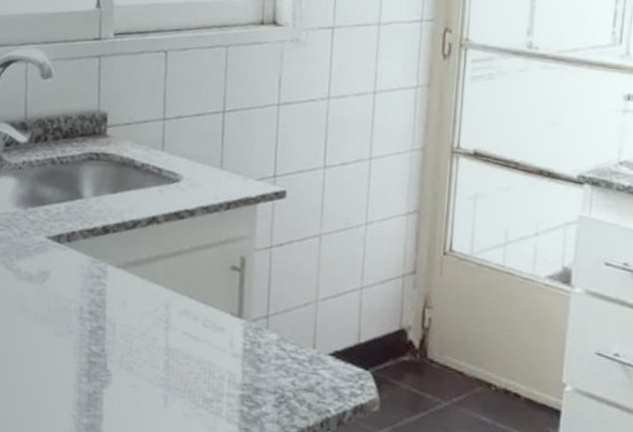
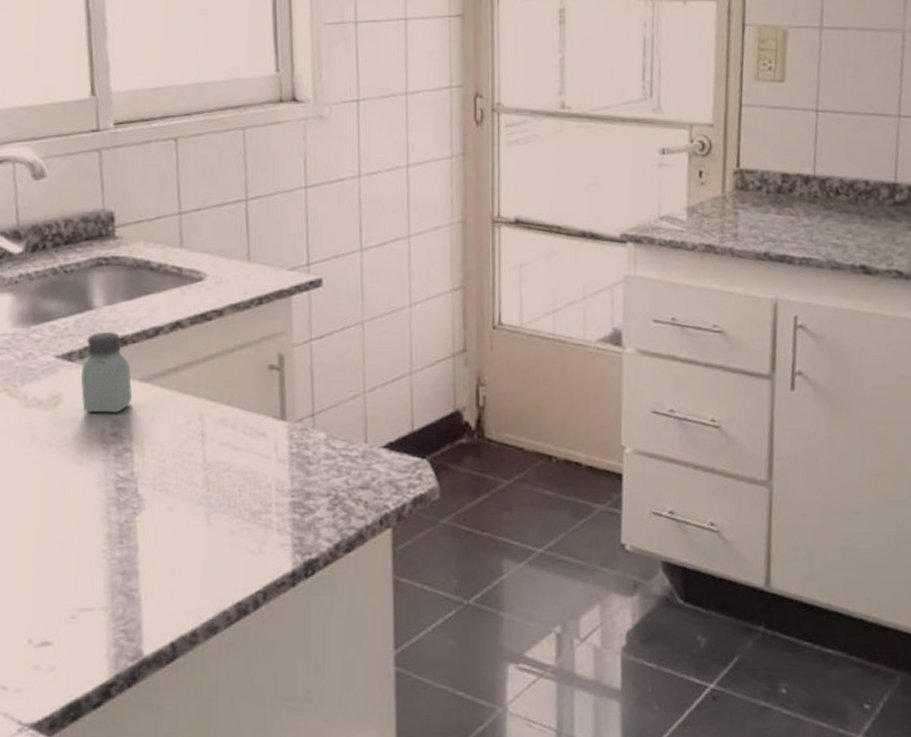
saltshaker: none [66,220,110,294] -> present [80,332,132,413]

